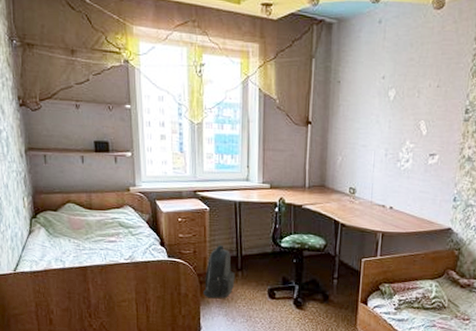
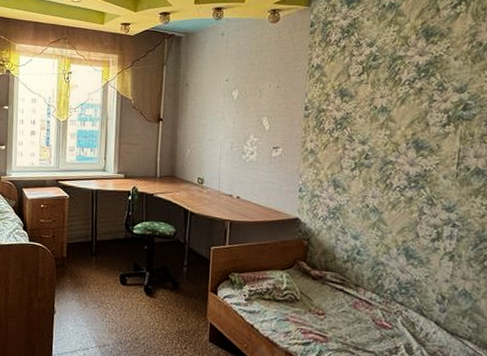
backpack: present [203,245,235,299] -> none [59,230,90,283]

